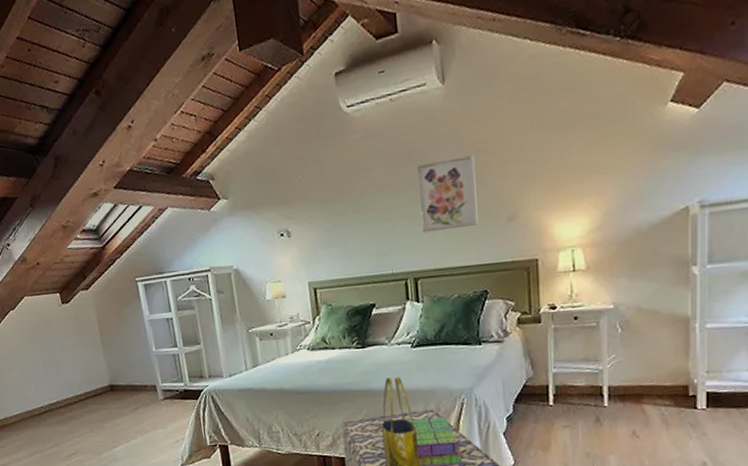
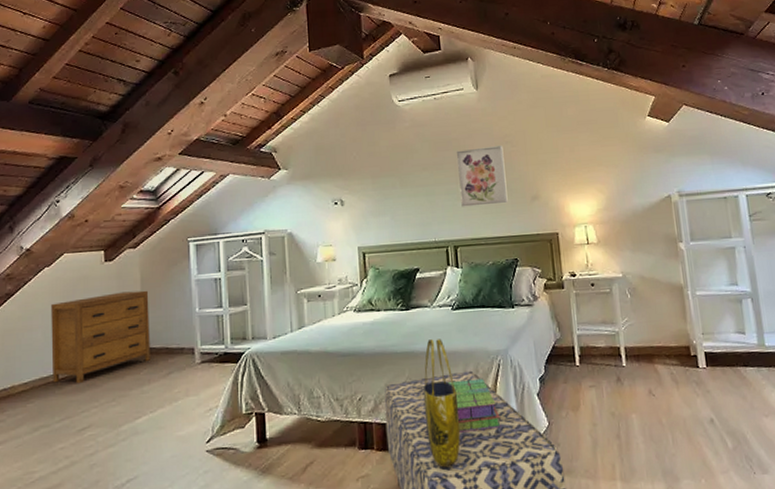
dresser: none [22,331,118,417] -> present [51,290,150,384]

